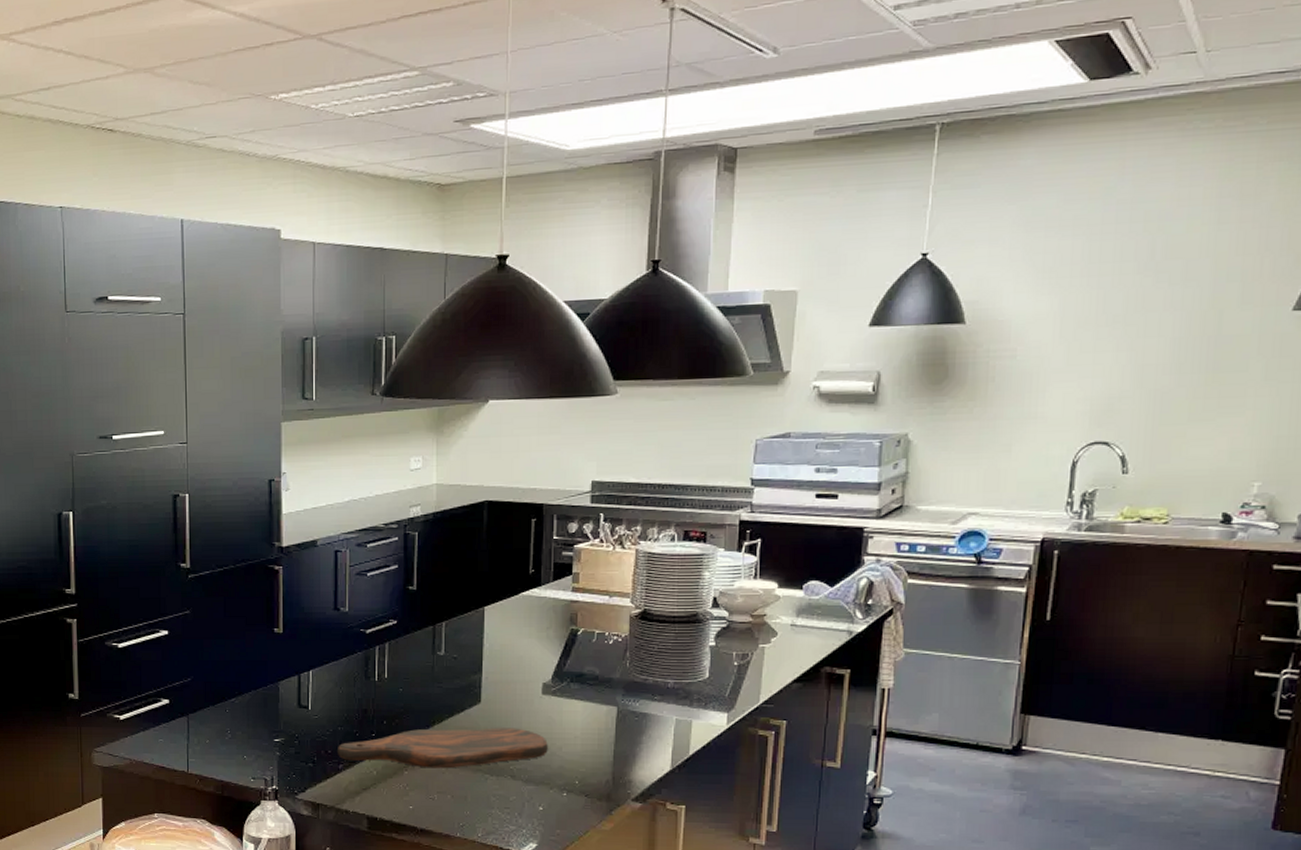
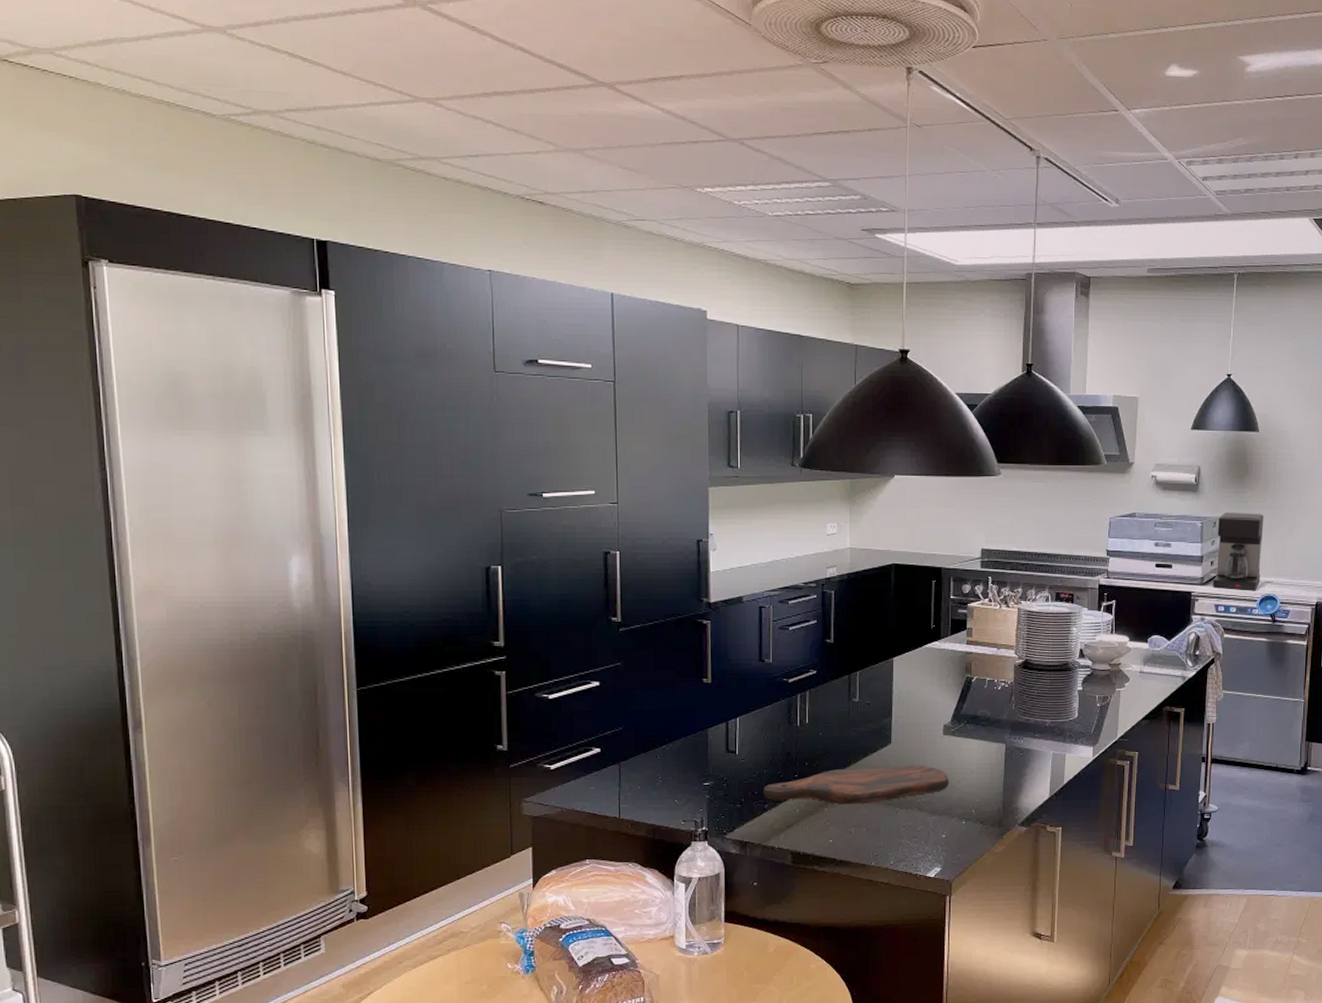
coffee maker: none [894,427,969,525] -> present [1213,513,1264,591]

